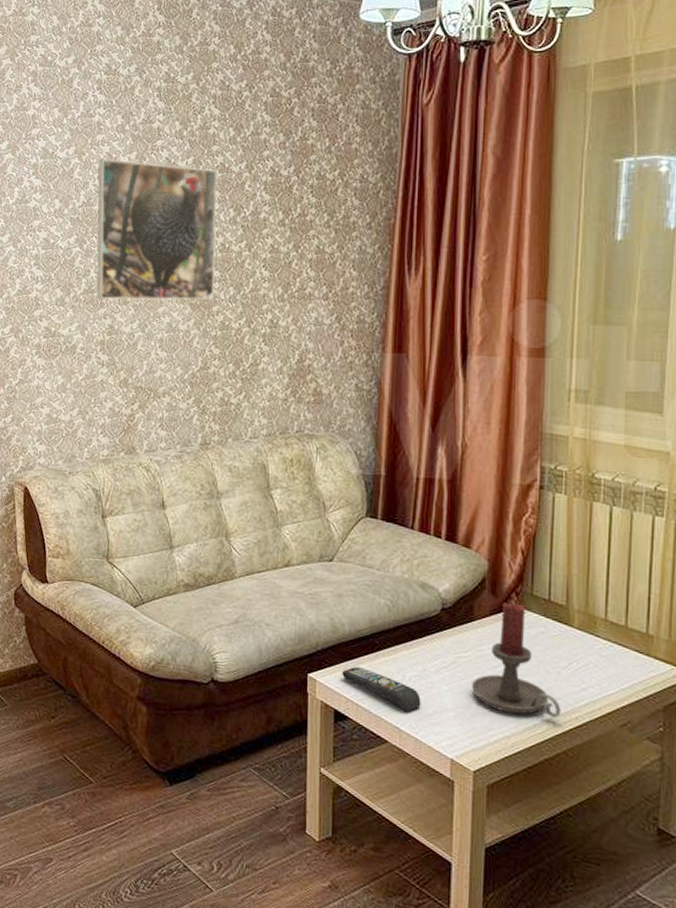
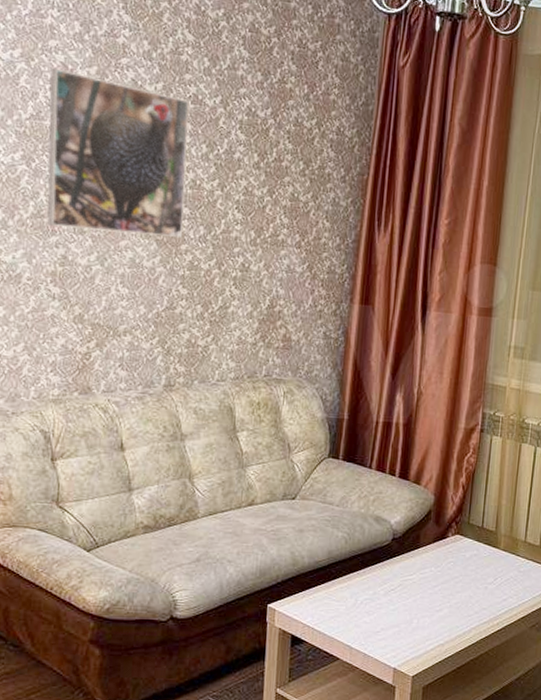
remote control: present [342,666,421,712] -> none [300,594,371,631]
candle holder: present [472,602,562,718] -> none [414,531,486,625]

